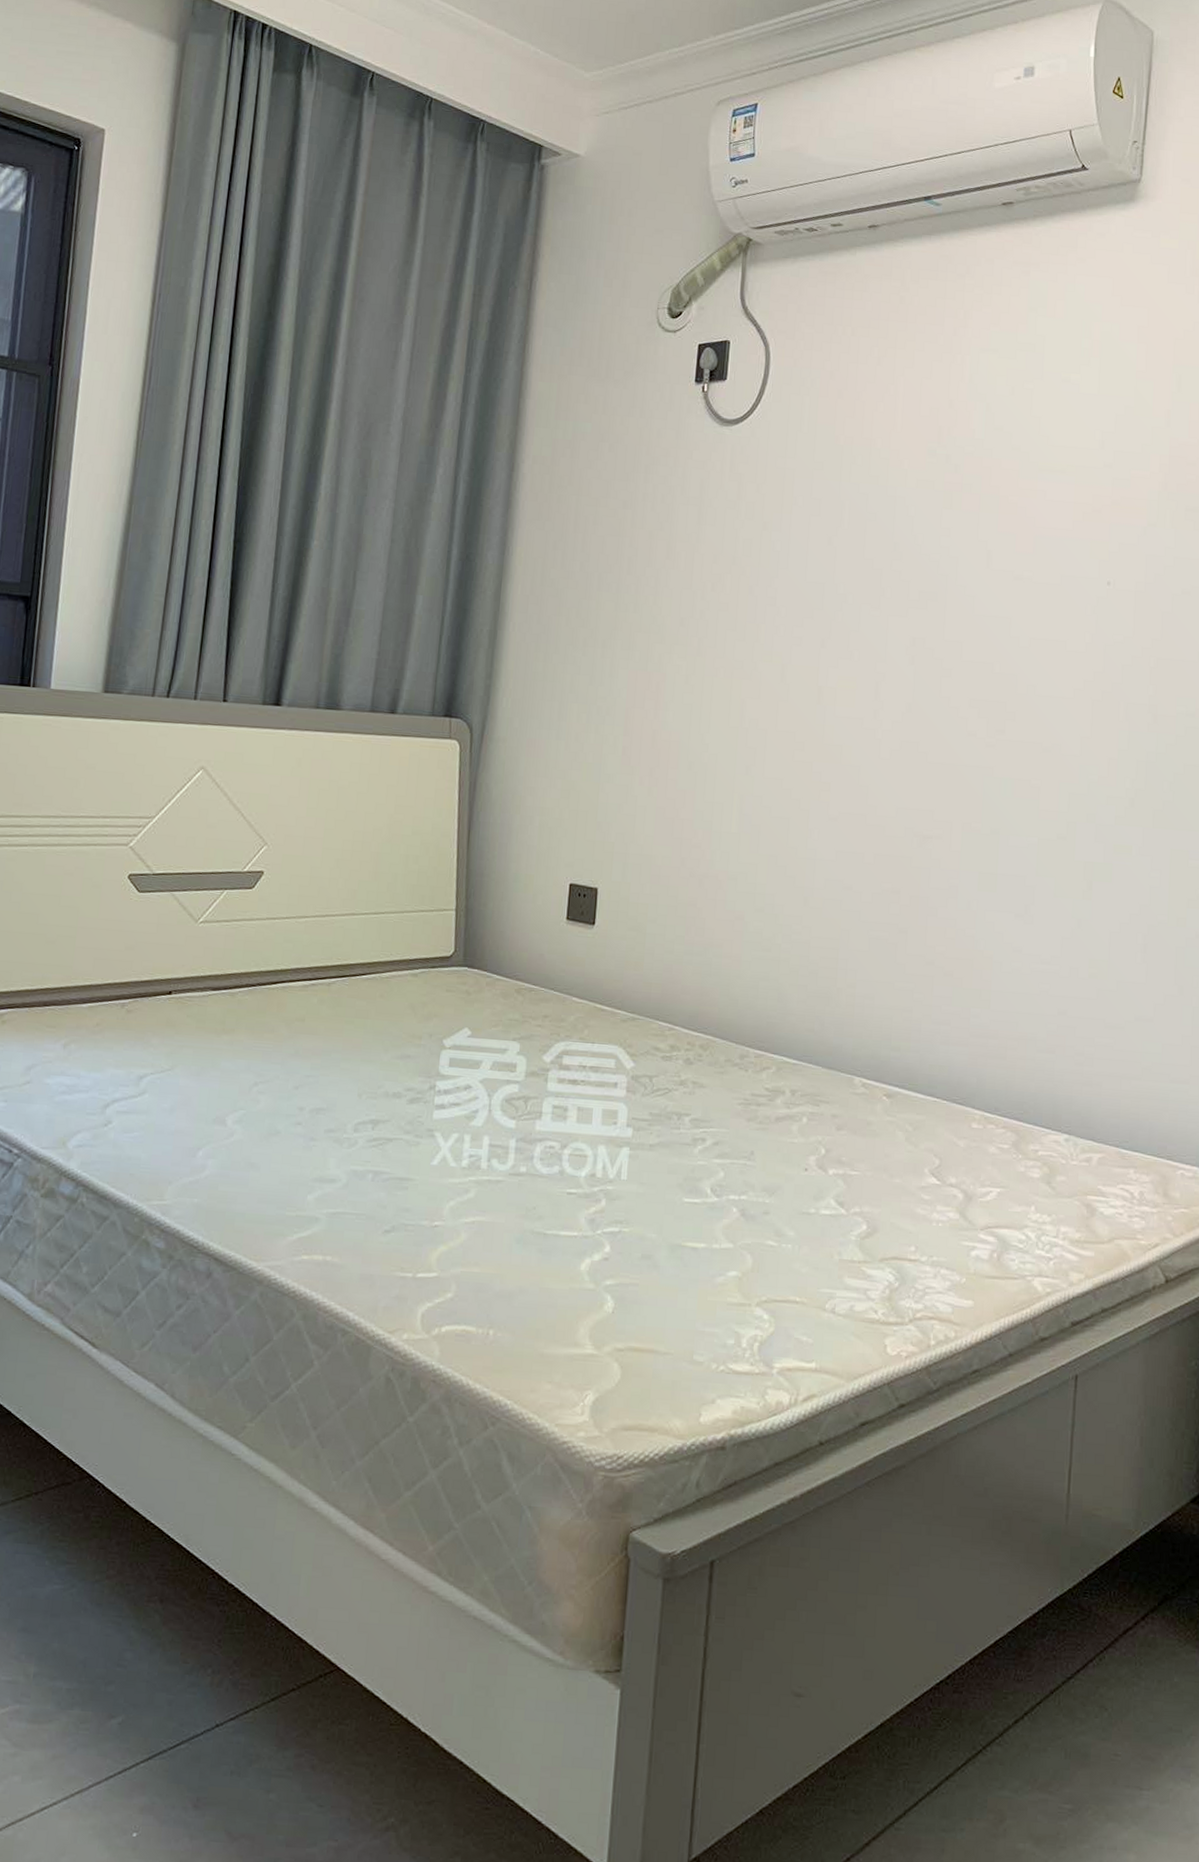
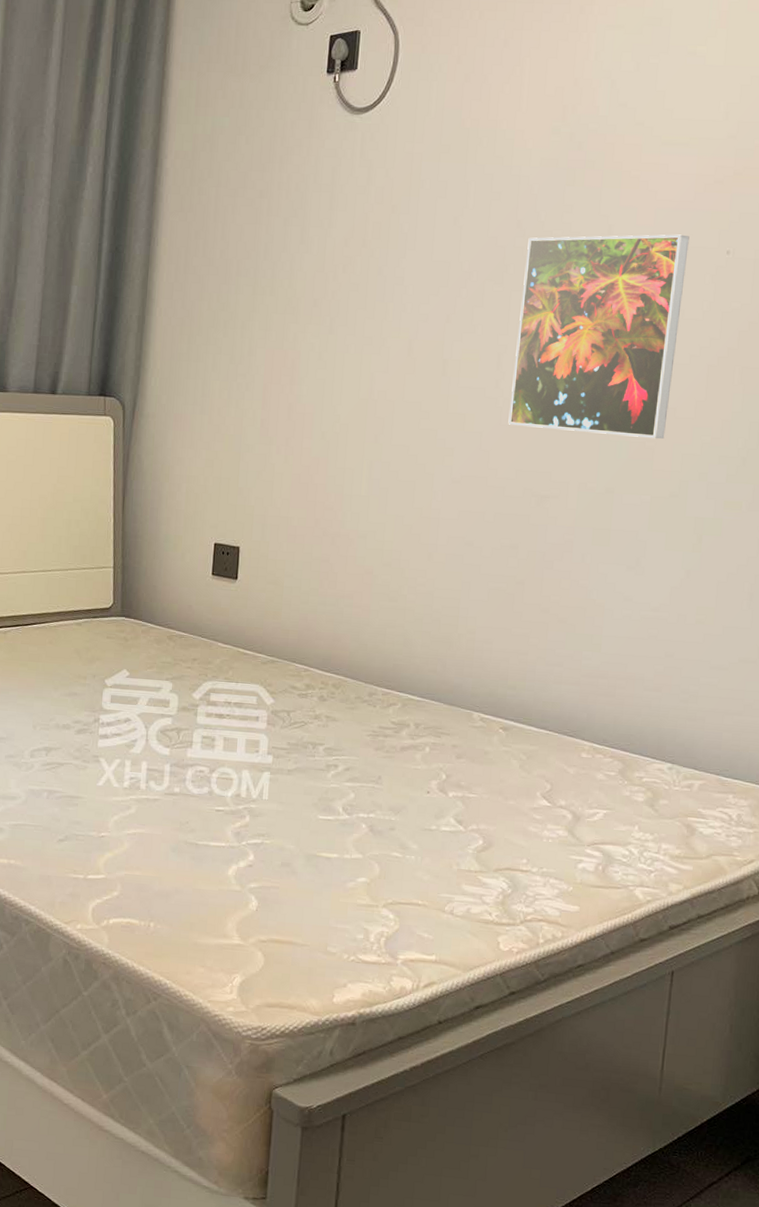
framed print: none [887,560,1069,777] -> present [508,234,690,439]

